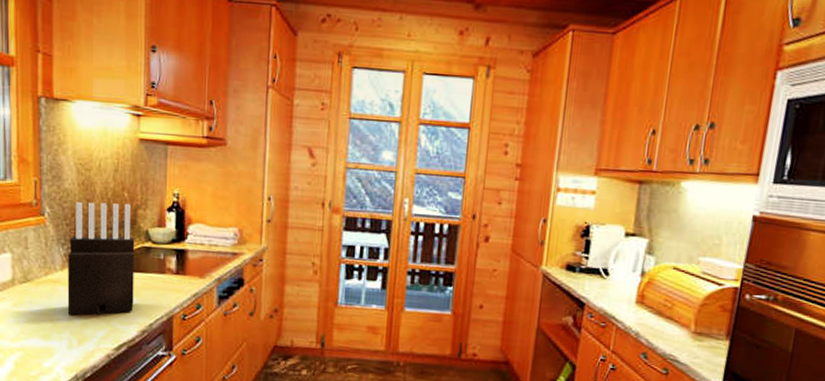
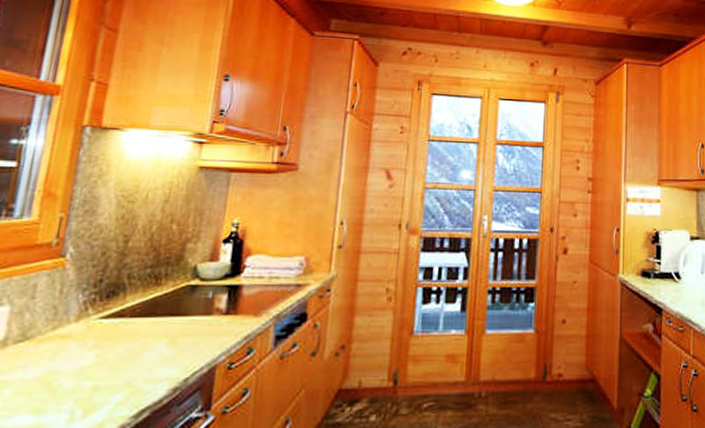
knife block: present [67,202,135,316] -> none [75,237,179,378]

